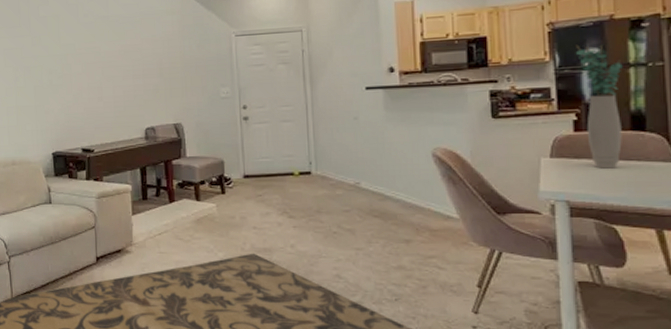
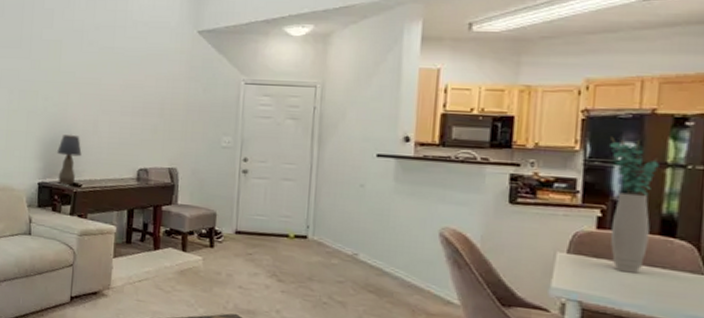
table lamp: none [67,103,90,152] -> present [57,134,82,186]

